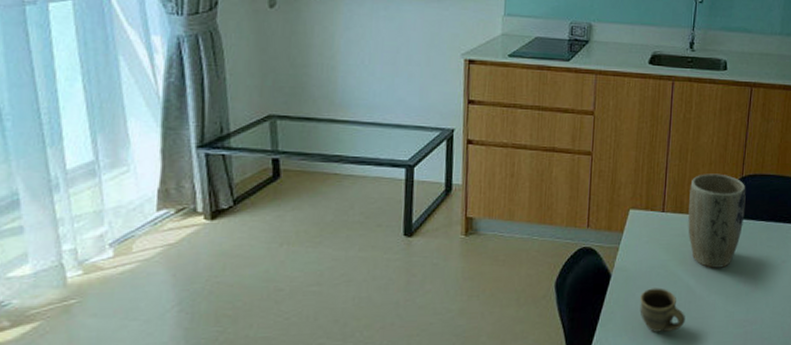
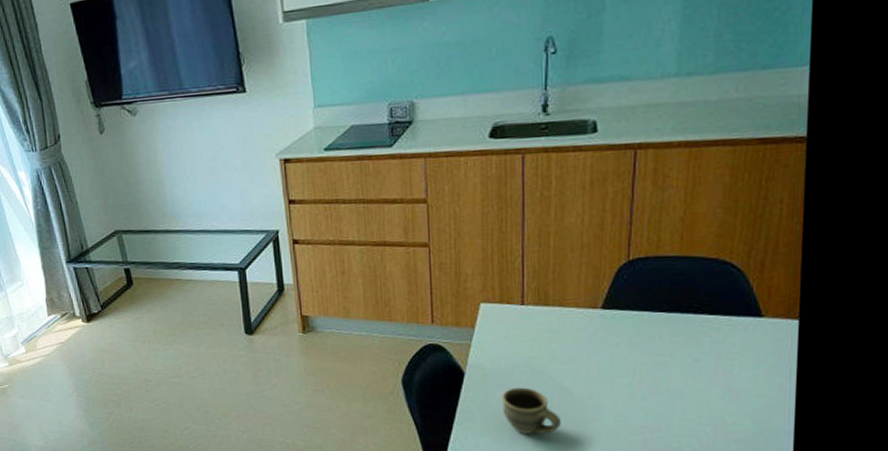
plant pot: present [688,174,746,268] -> none [556,258,635,367]

